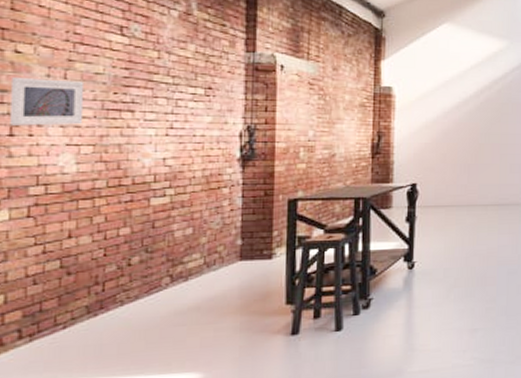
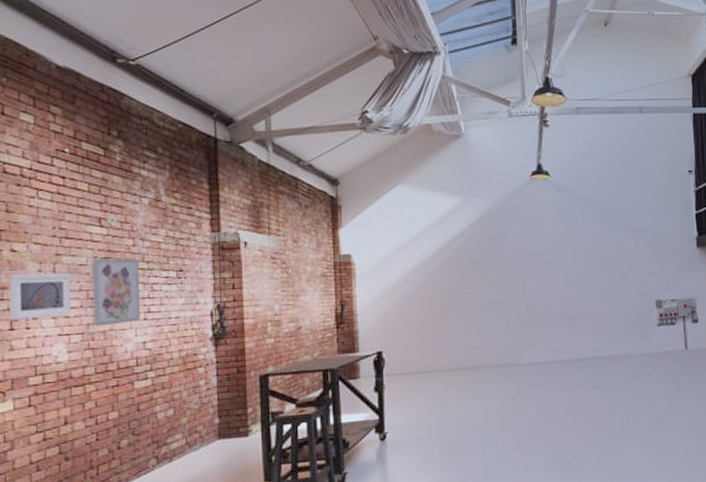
wall art: none [108,67,163,139] -> present [92,258,140,327]

